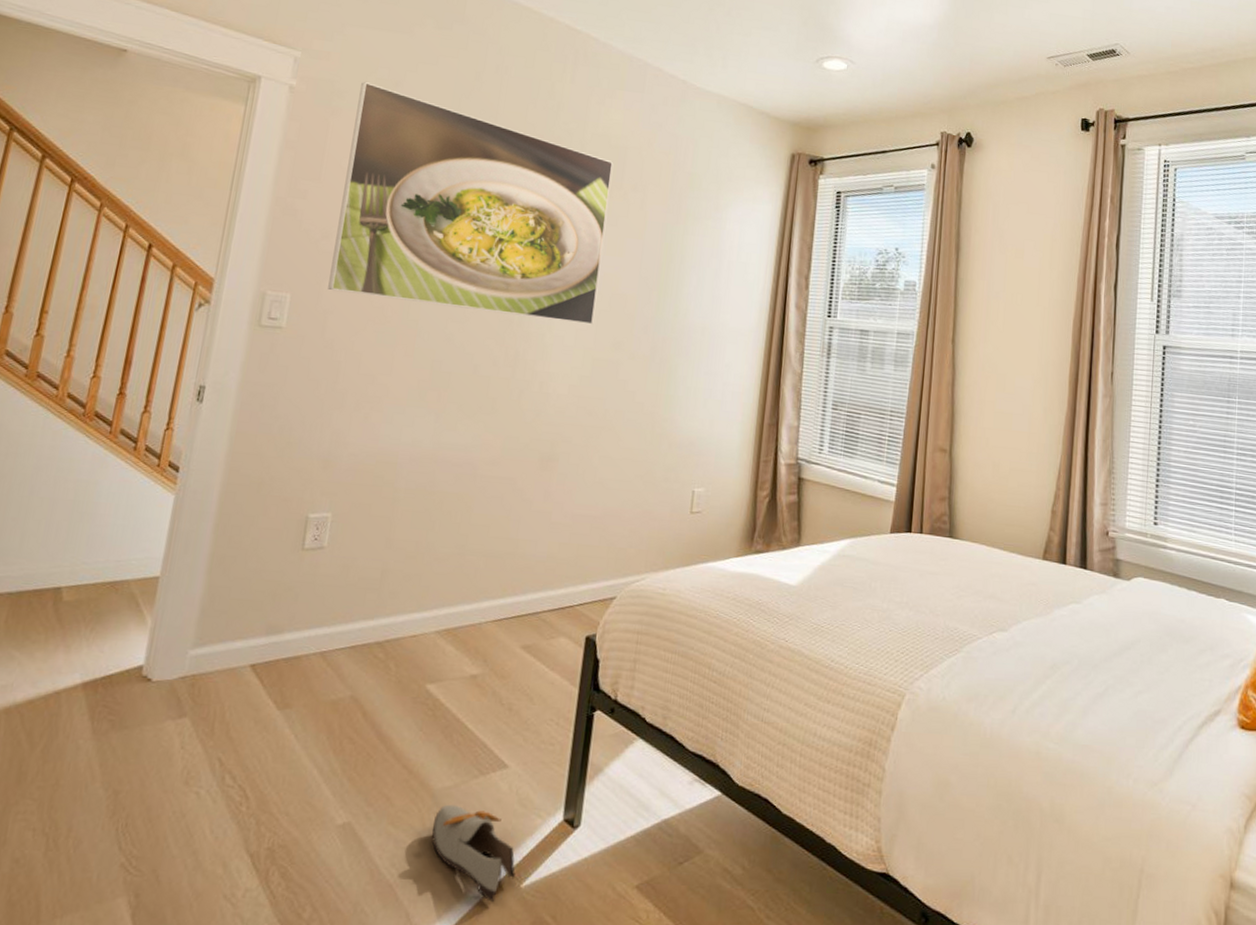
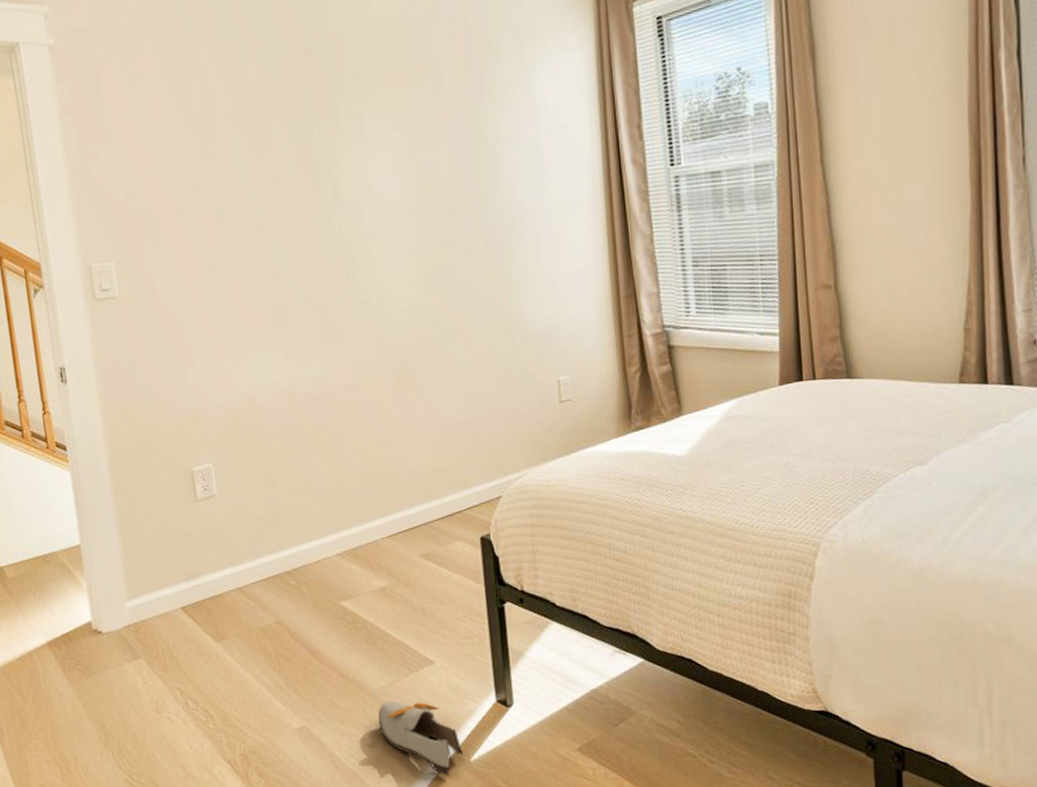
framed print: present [328,82,613,325] -> none [117,21,417,250]

